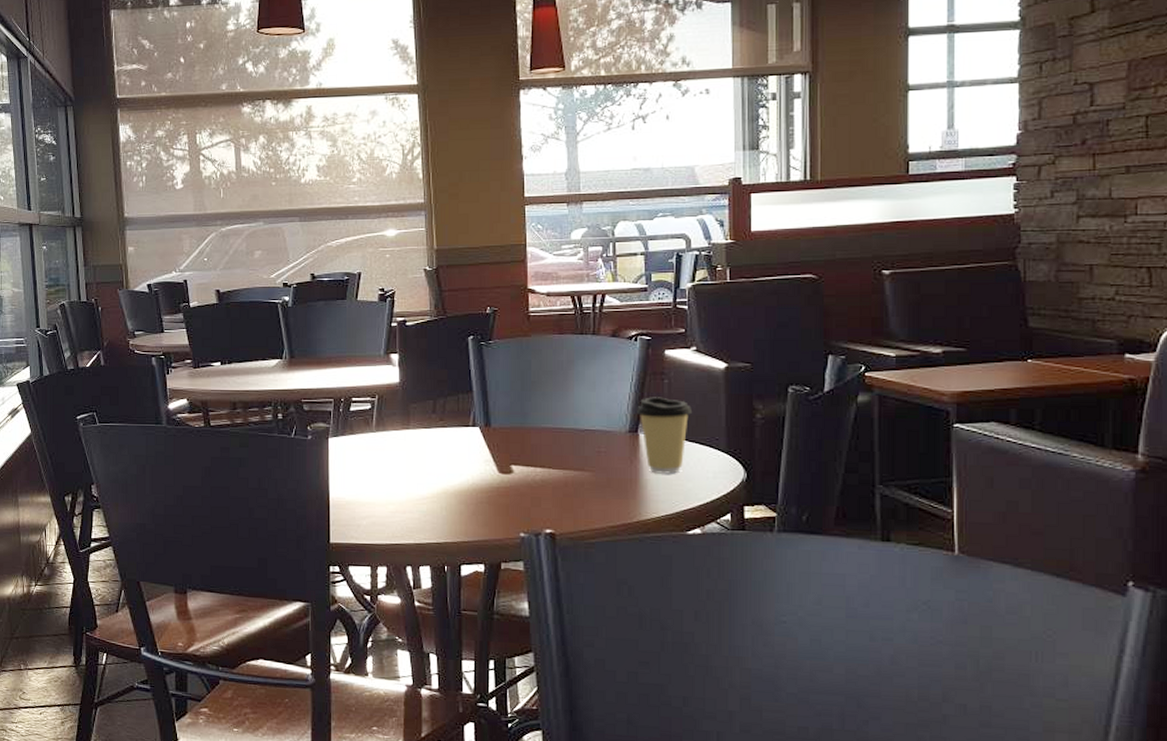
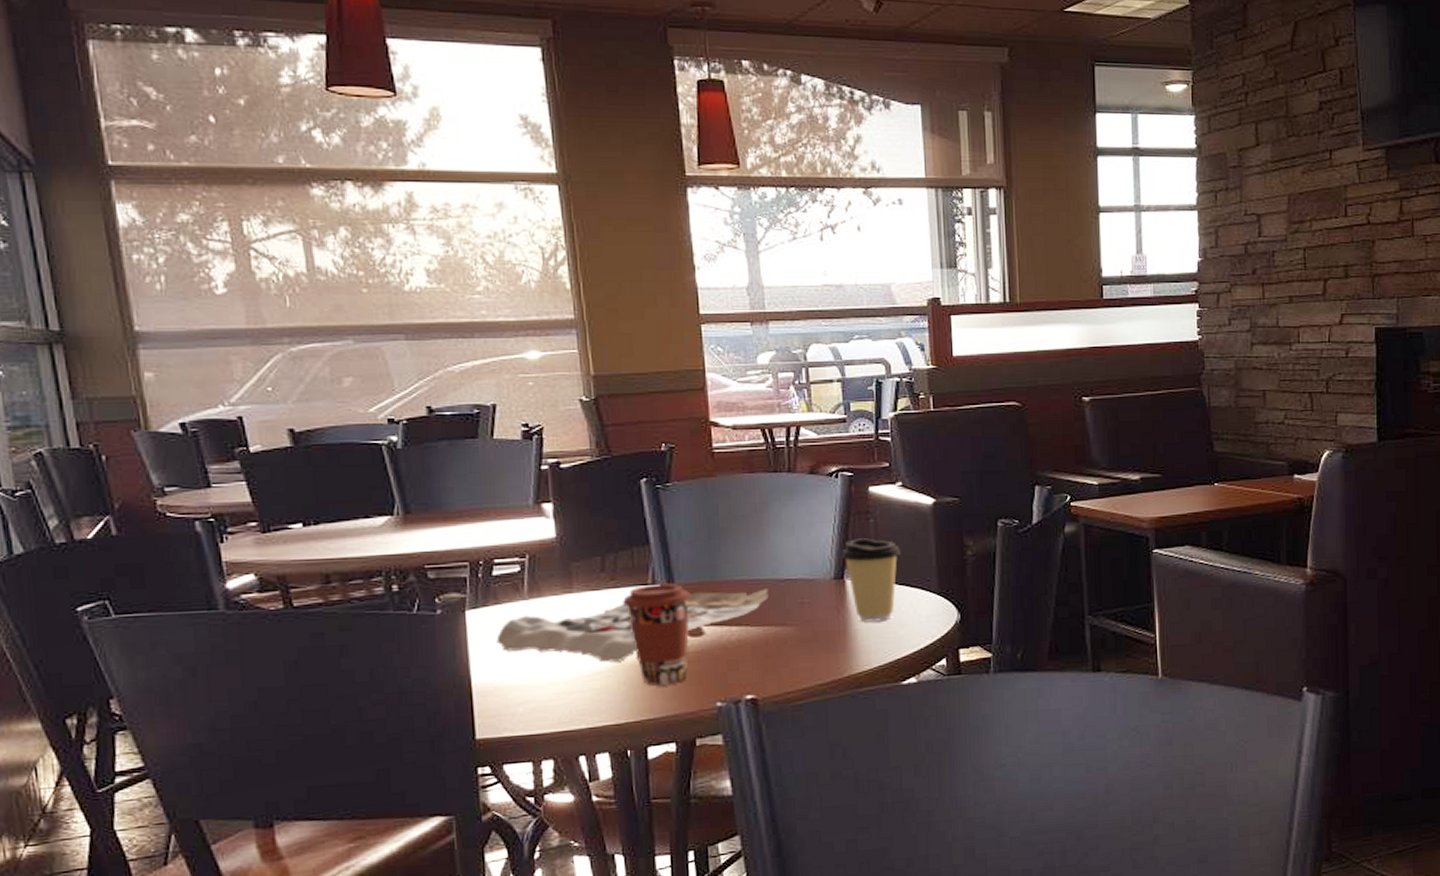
paper bag: none [350,436,570,490] -> present [496,589,769,663]
coffee cup: none [448,426,504,514] -> present [623,583,692,686]

